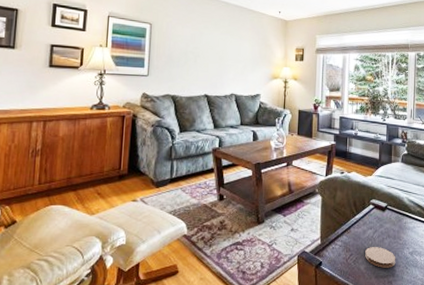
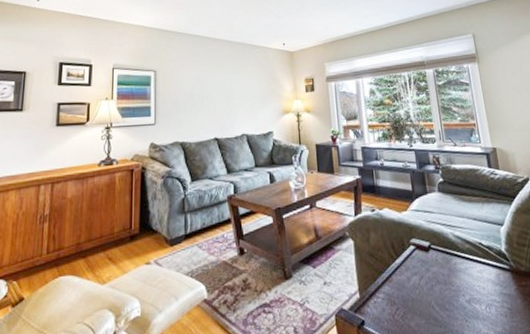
coaster: present [365,247,396,268] -> none [413,296,452,323]

